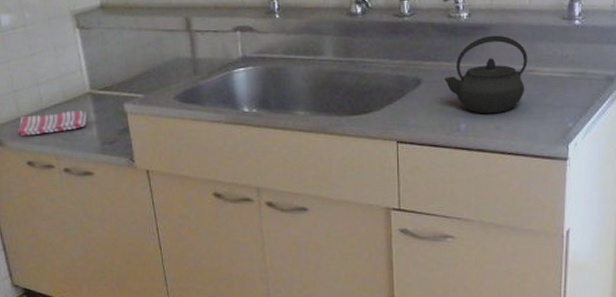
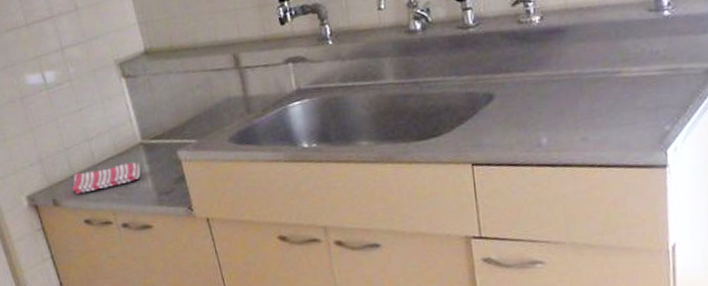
kettle: present [444,35,528,114] -> none [519,36,613,126]

